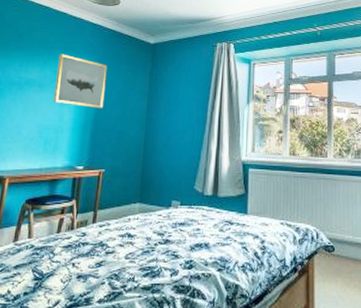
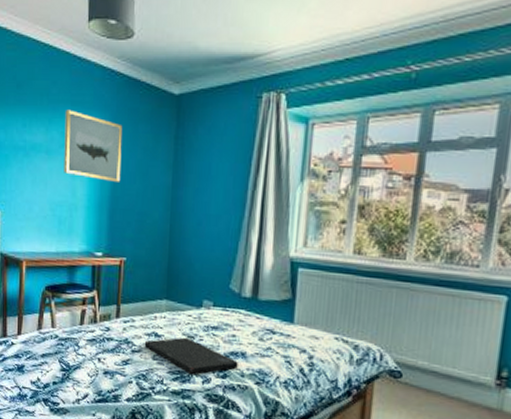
smartphone: none [118,235,202,268] -> present [144,337,238,374]

